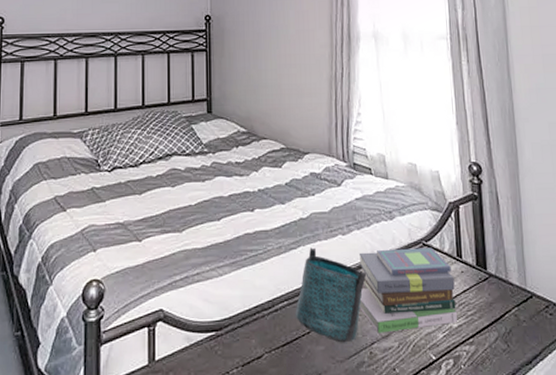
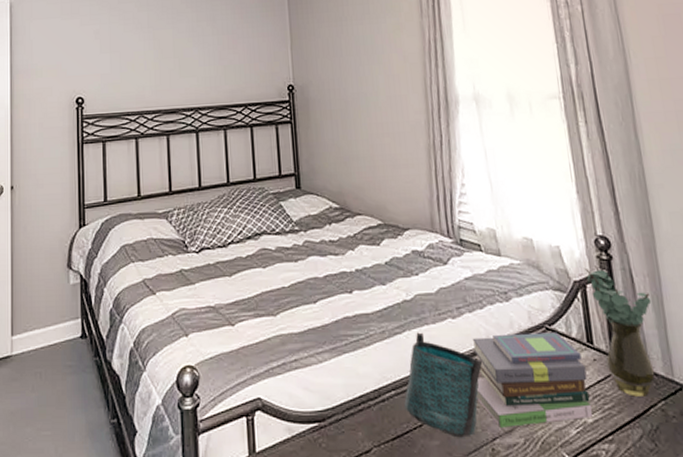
vase: none [459,189,512,304] -> present [585,266,655,397]

